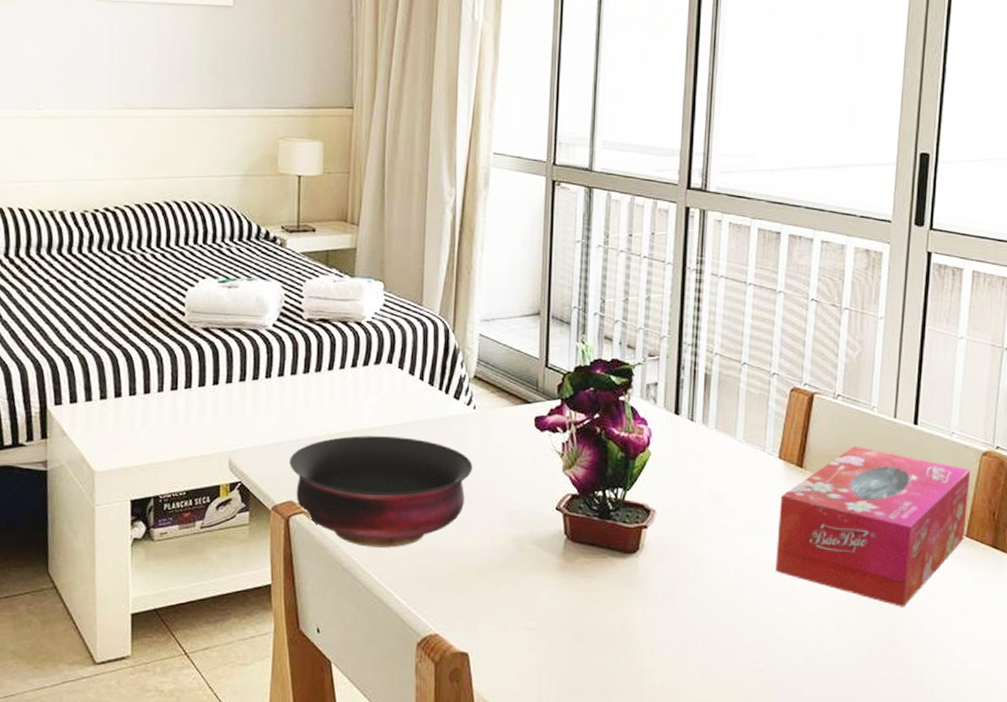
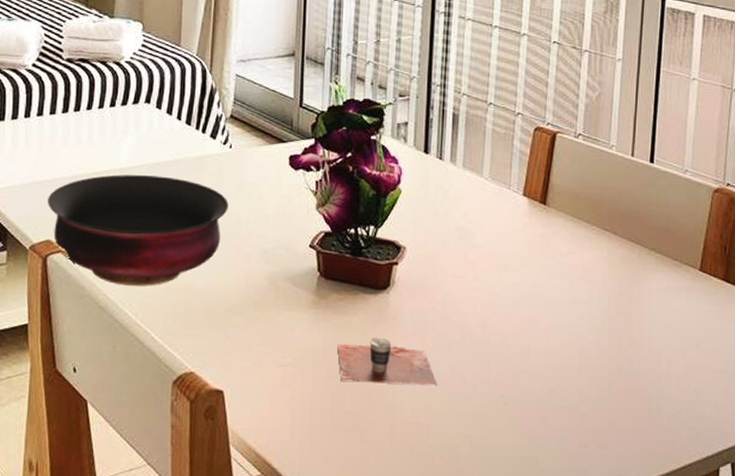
cup: none [585,601,689,652] -> present [337,337,438,386]
tissue box: present [775,445,971,607] -> none [520,183,703,340]

